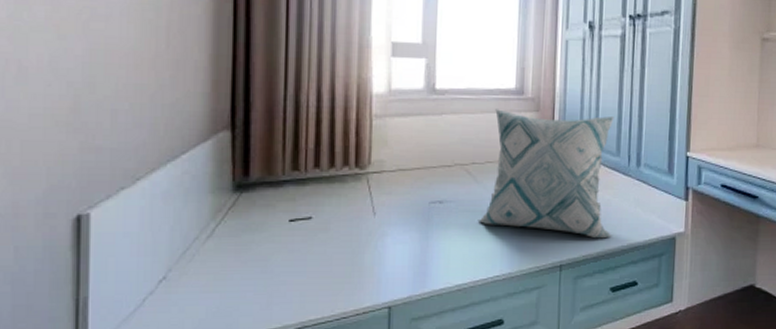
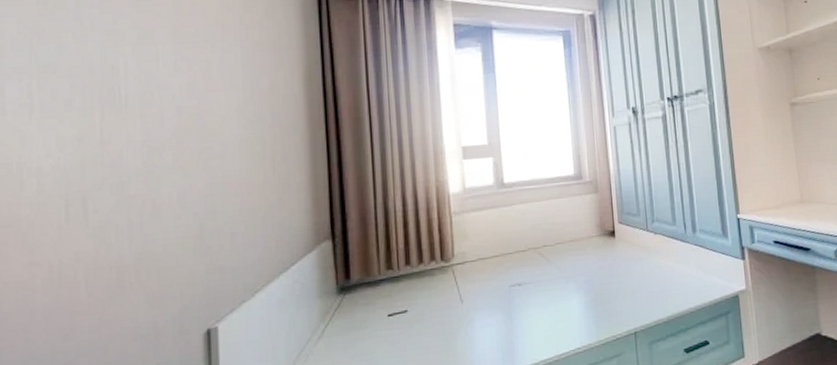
decorative pillow: present [477,109,614,239] -> none [554,190,681,304]

